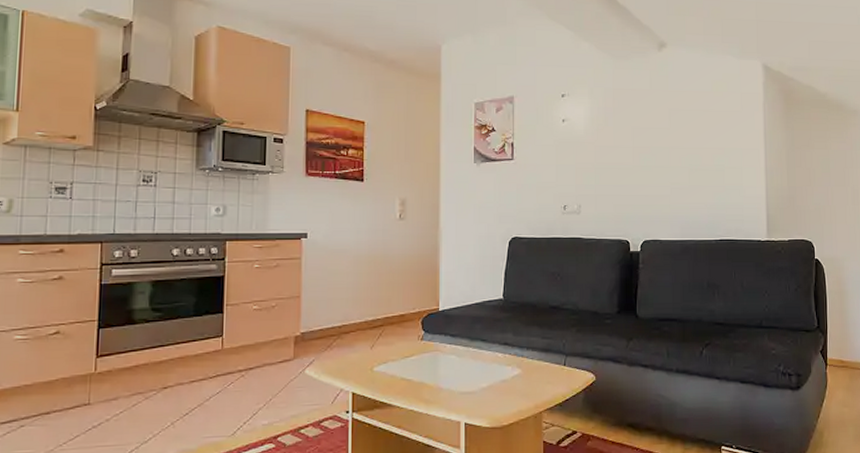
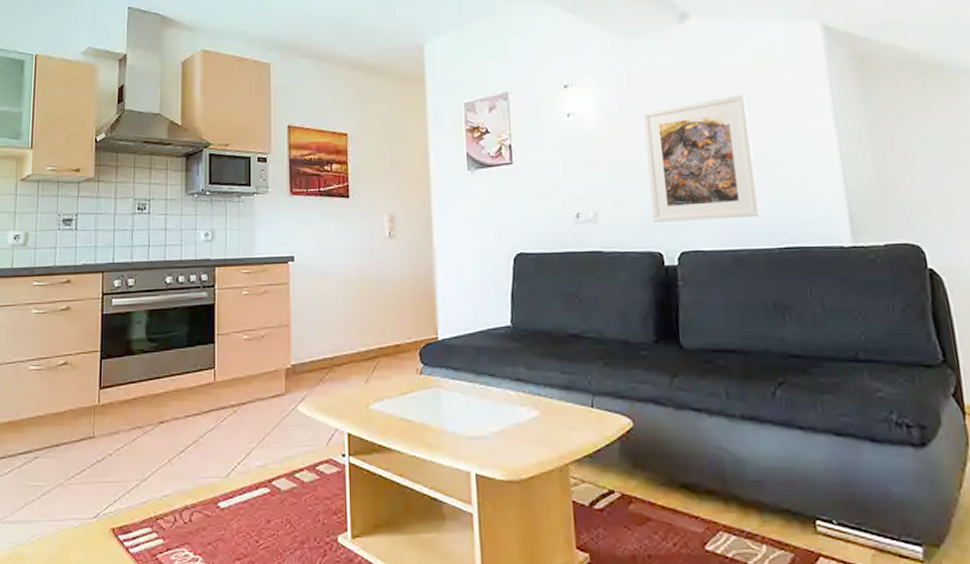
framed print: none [622,114,705,215] -> present [642,93,761,222]

